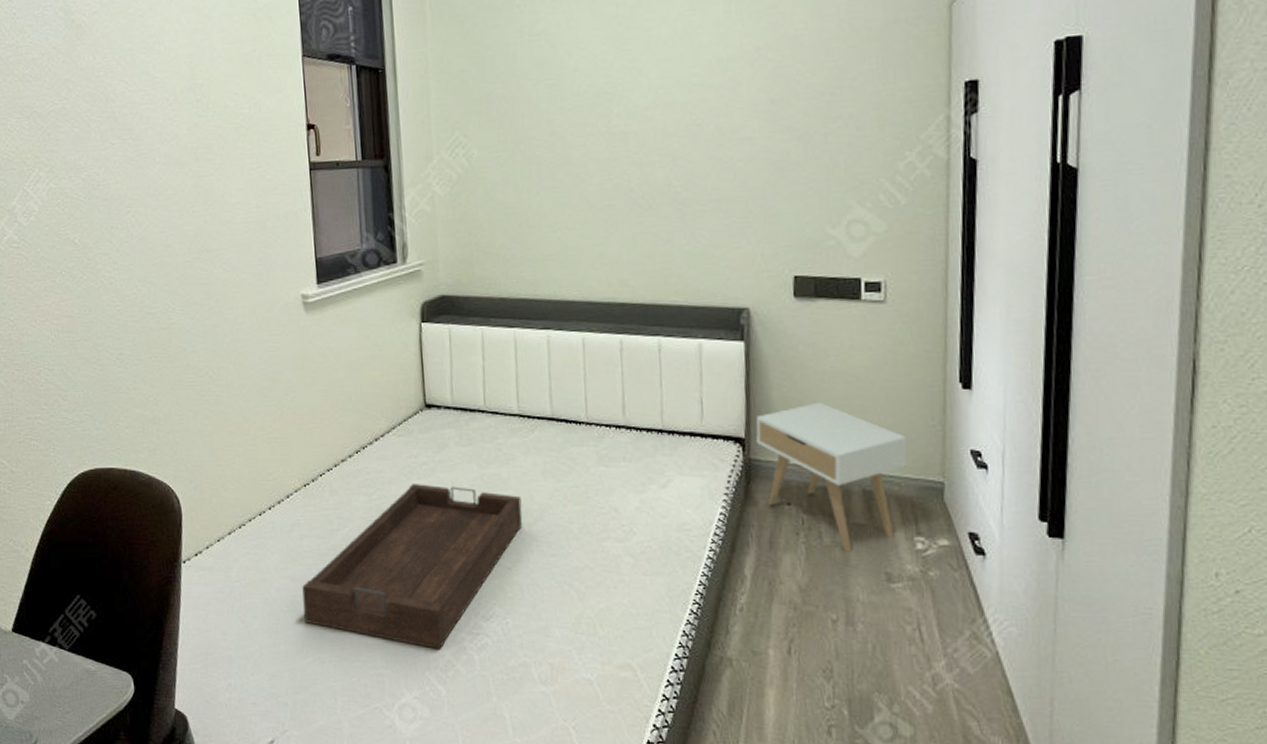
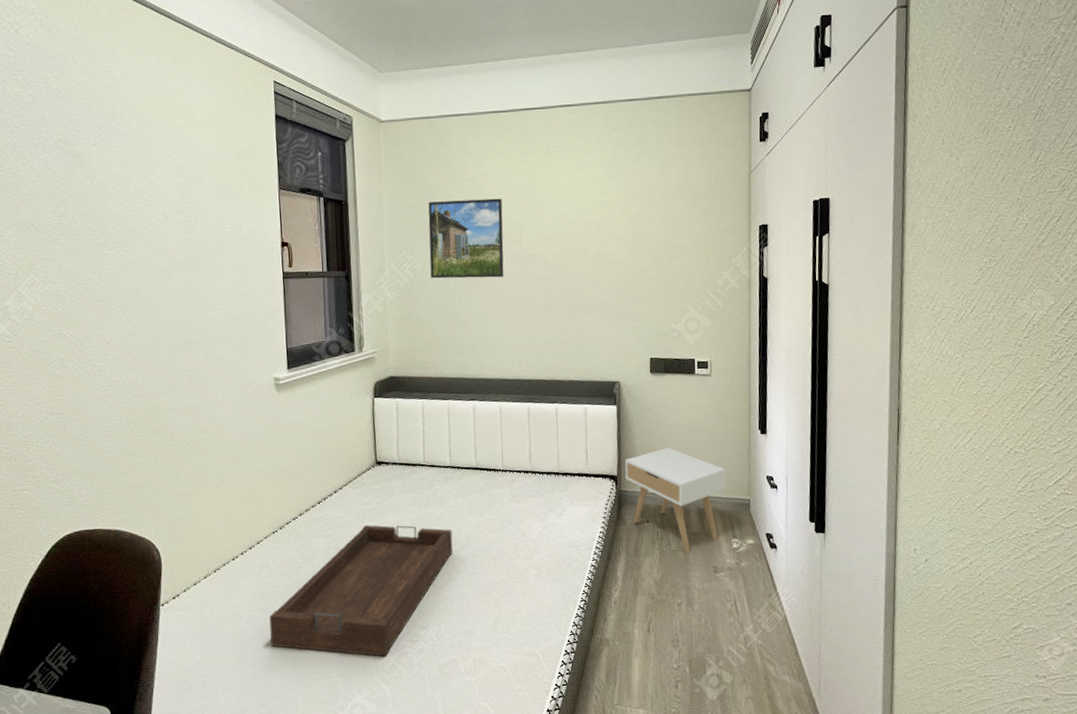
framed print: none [486,56,588,168] -> present [428,198,504,279]

